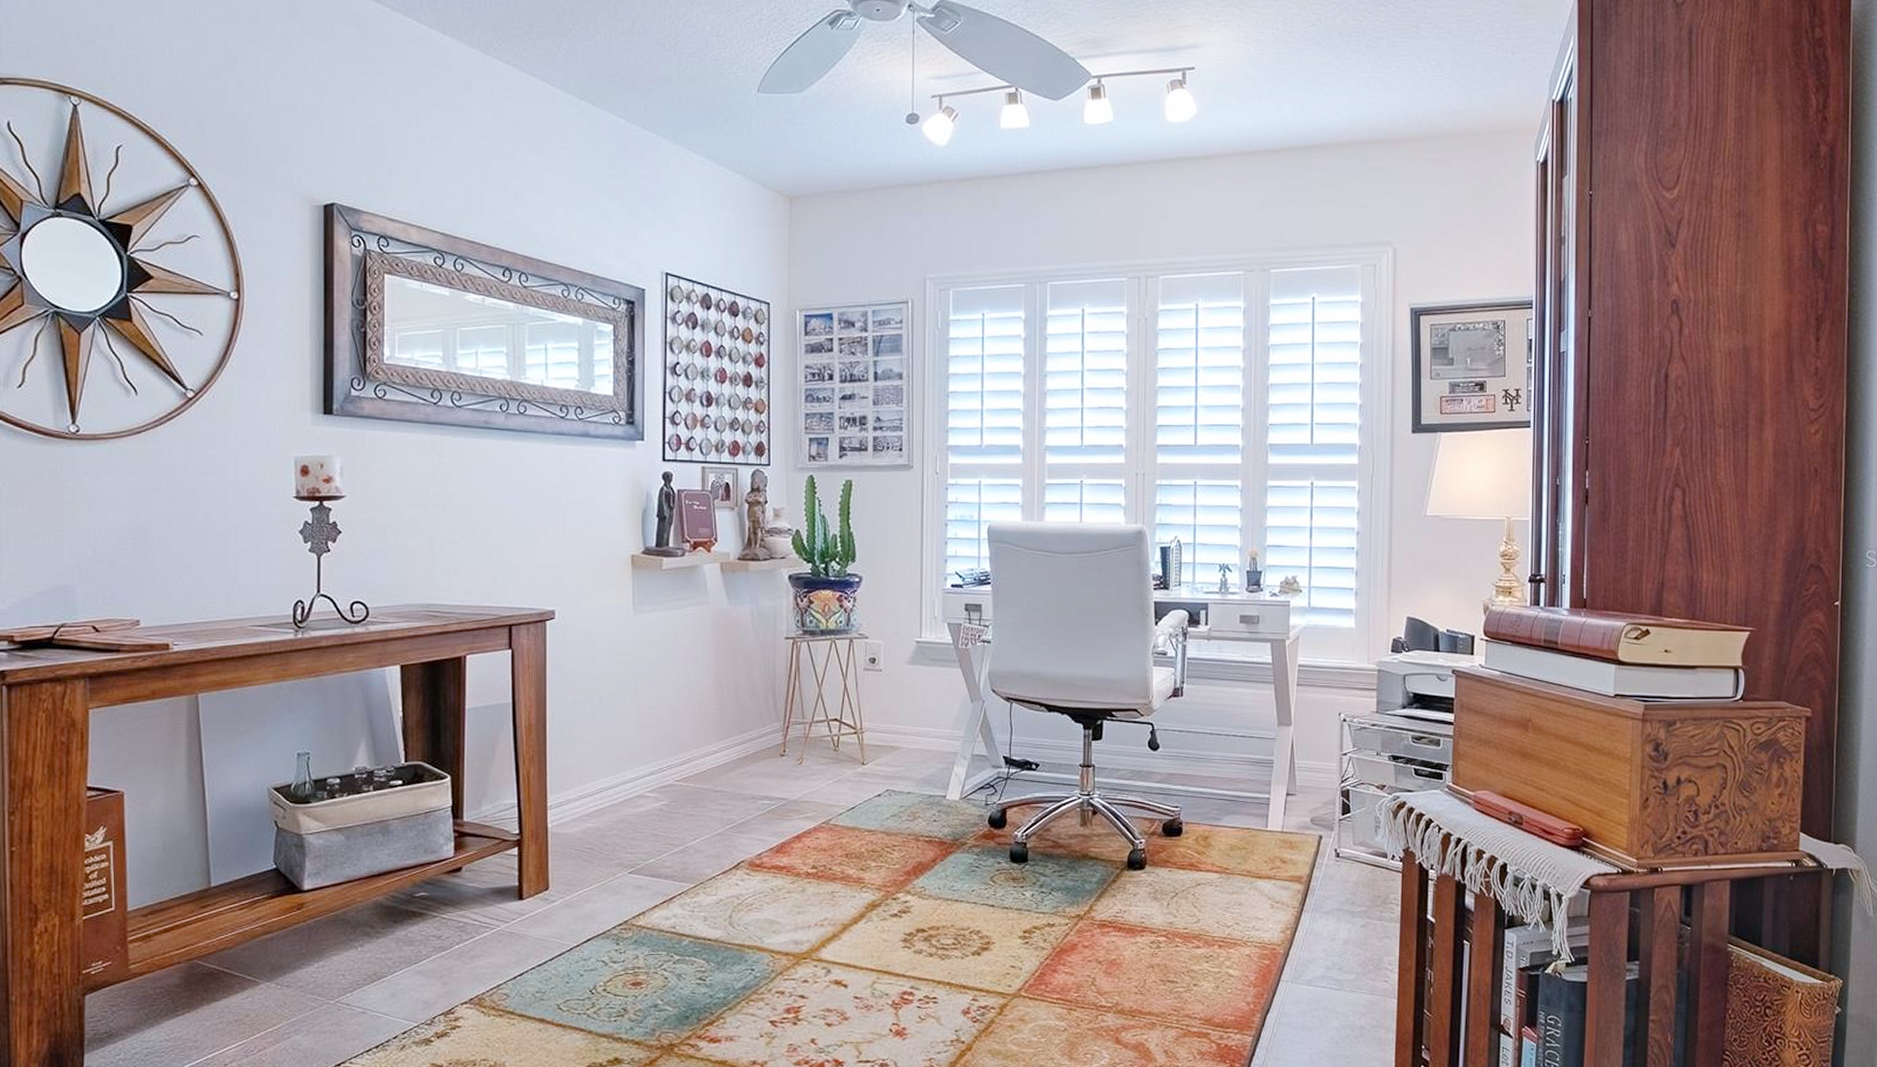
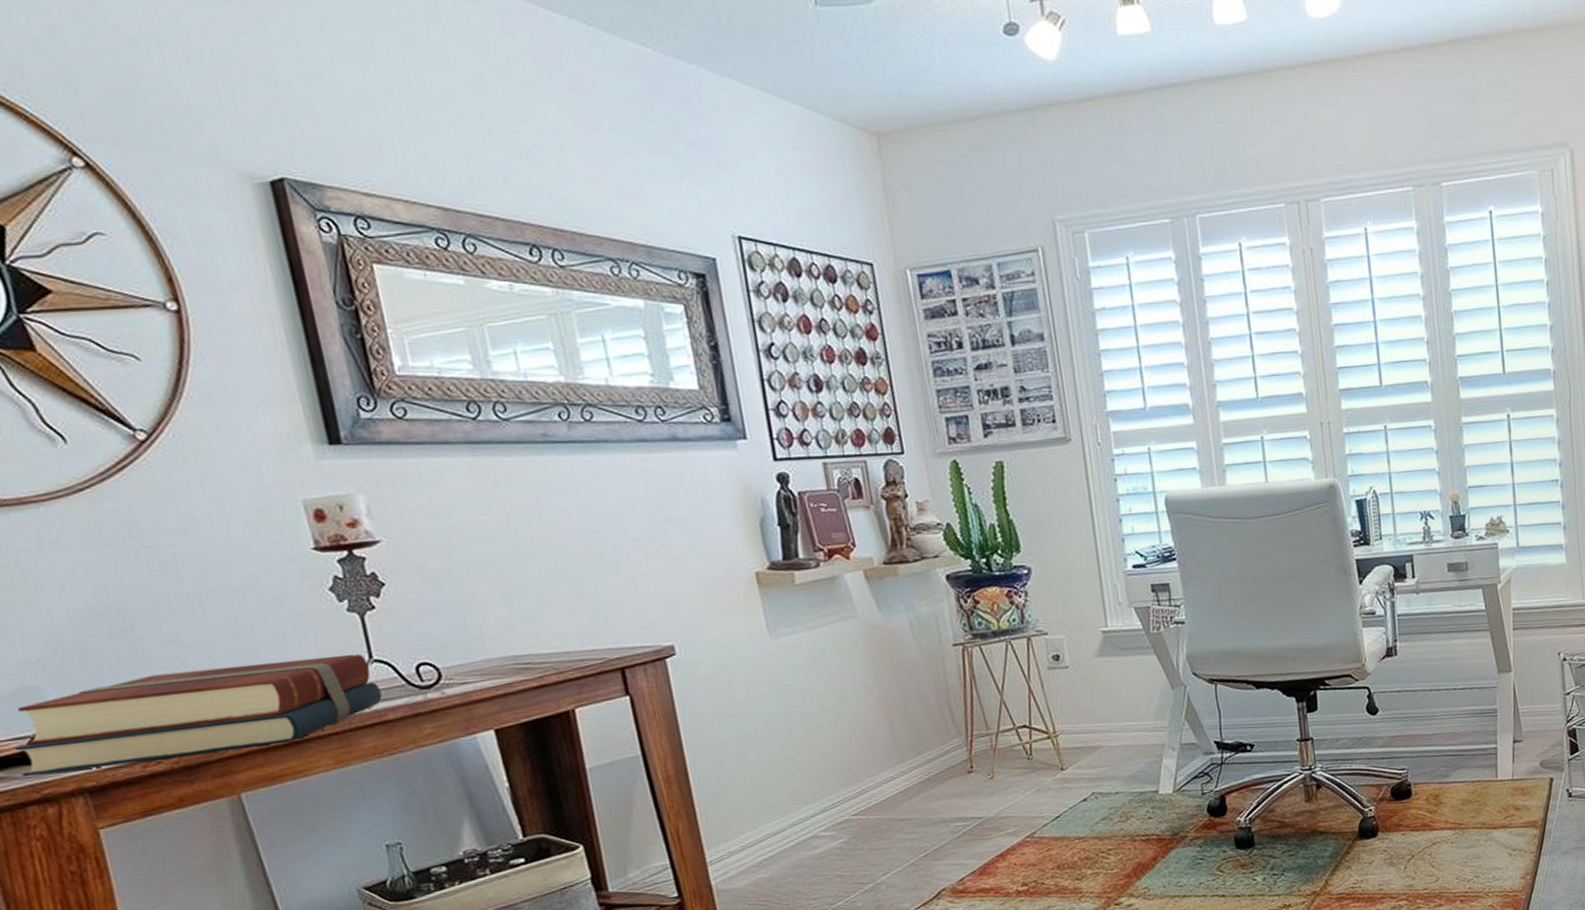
books: none [45,587,320,659] -> present [14,654,382,778]

